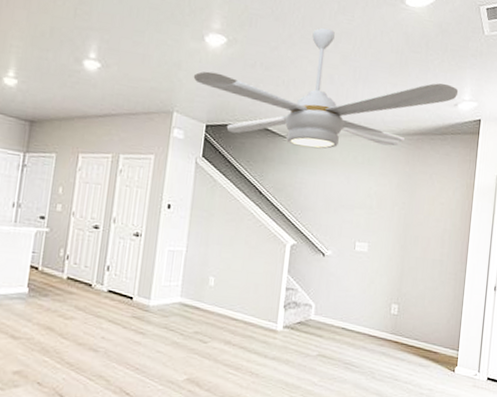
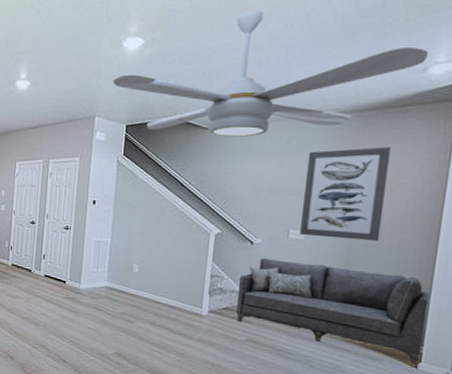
sofa: none [309,269,462,369] -> present [236,257,430,365]
wall art: none [364,168,433,255] -> present [300,147,391,242]

